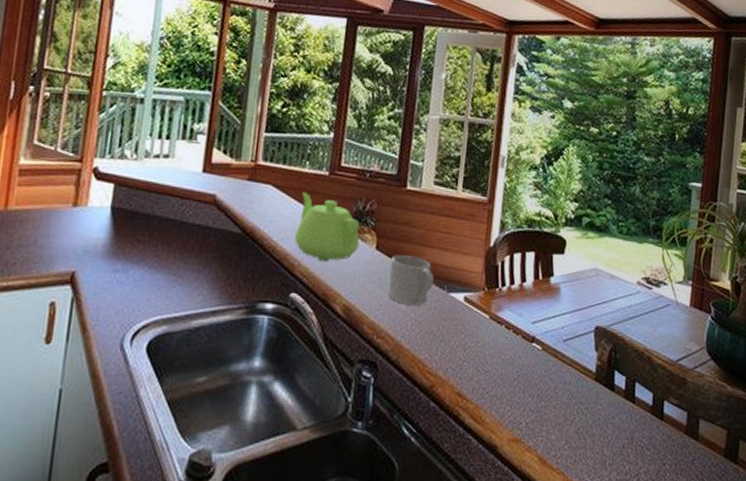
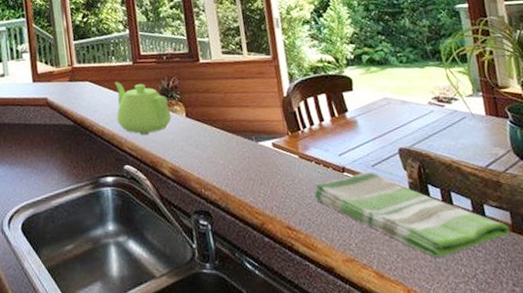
mug: present [389,255,435,305] -> none [201,116,243,159]
dish towel: none [494,346,683,450] -> present [313,172,510,258]

